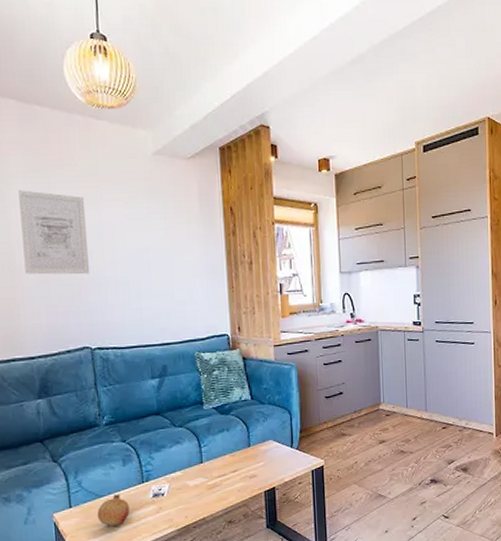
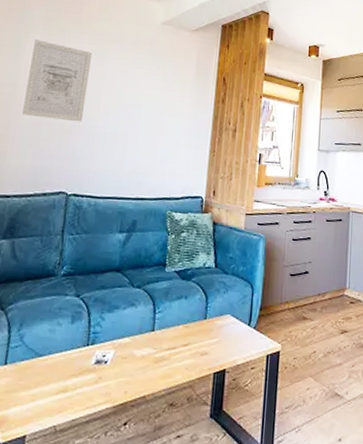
fruit: present [97,494,130,527] -> none [30,355,68,393]

